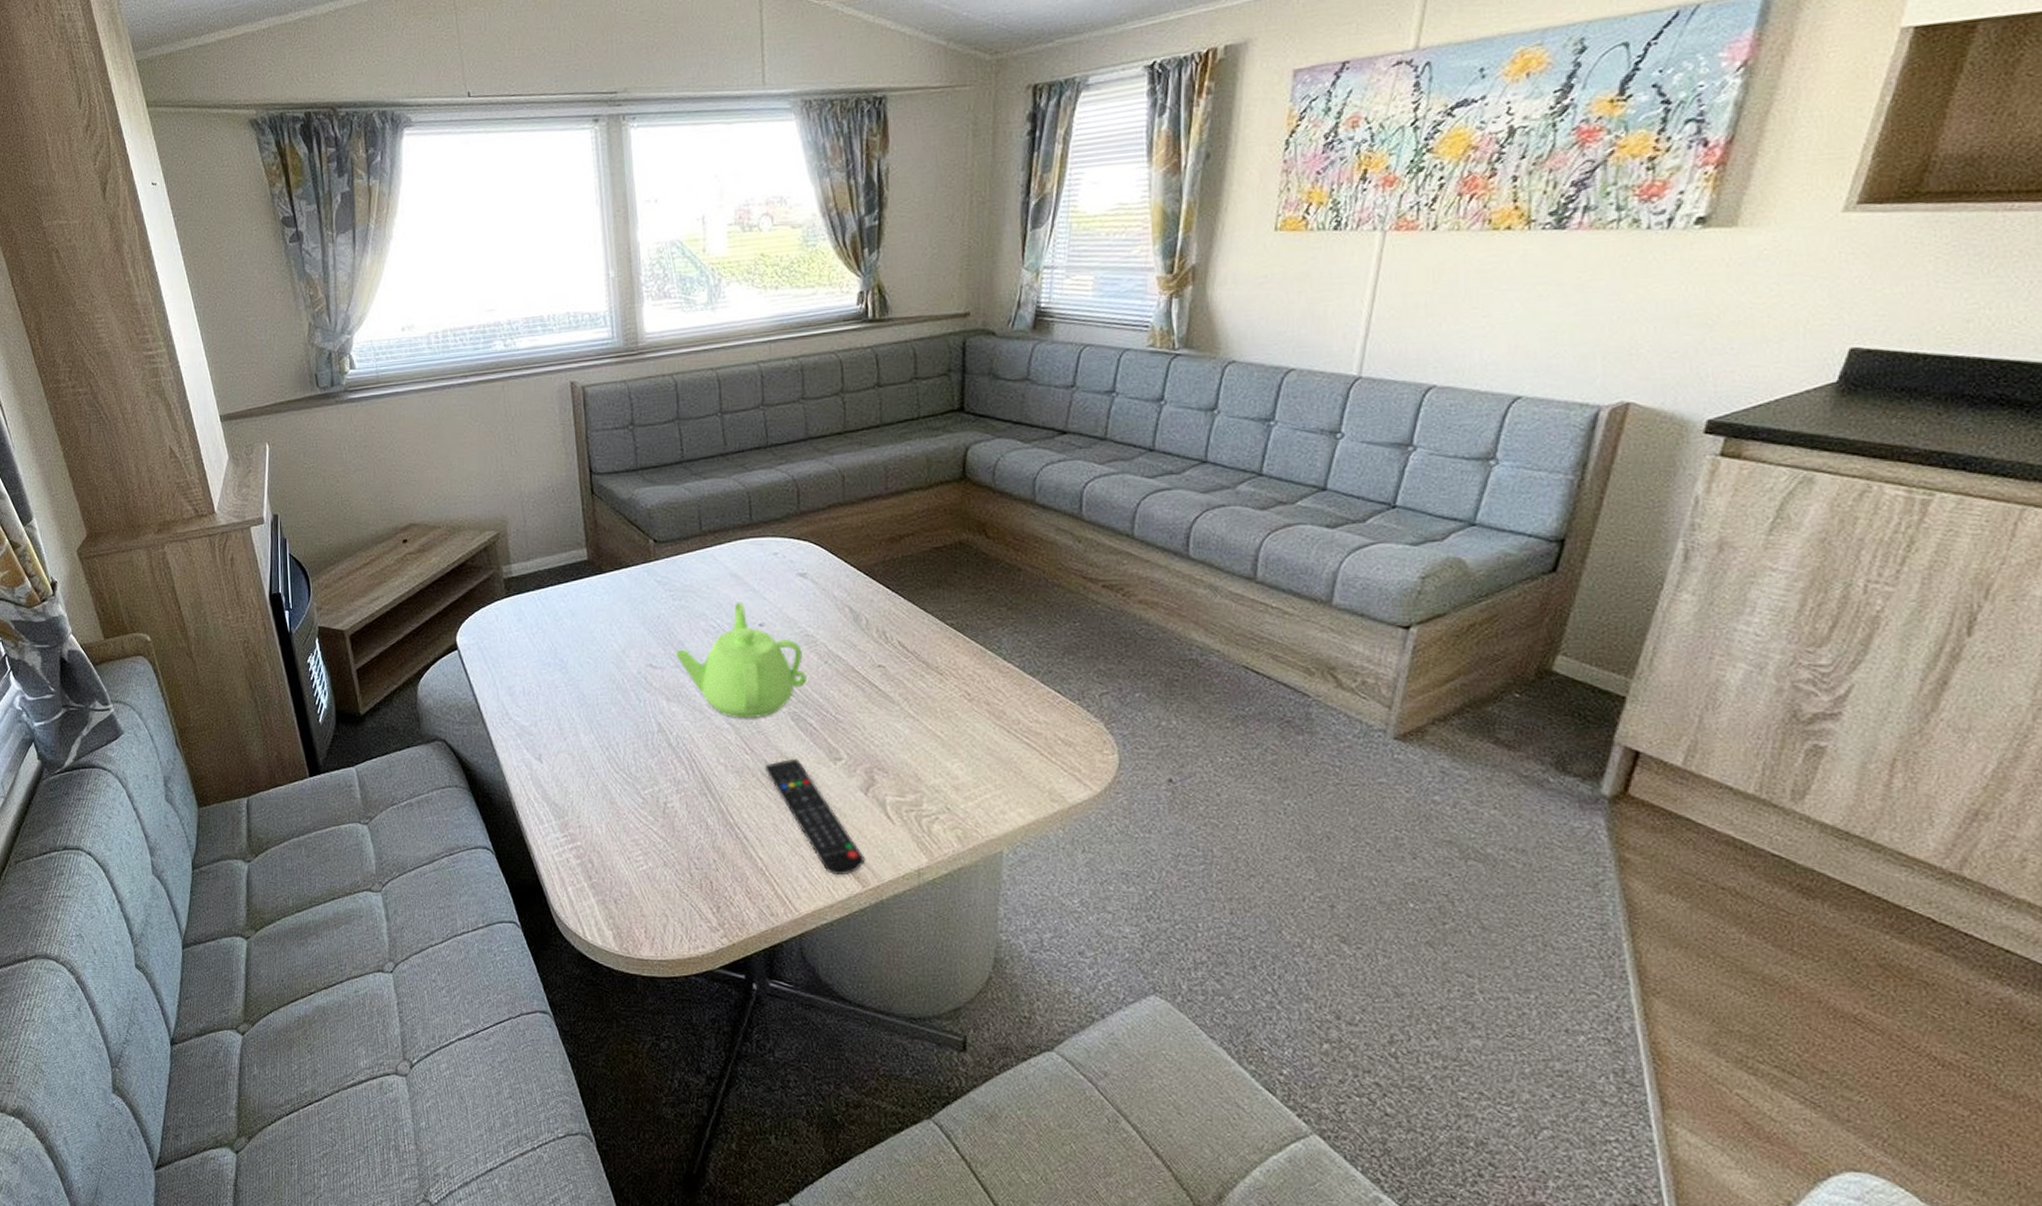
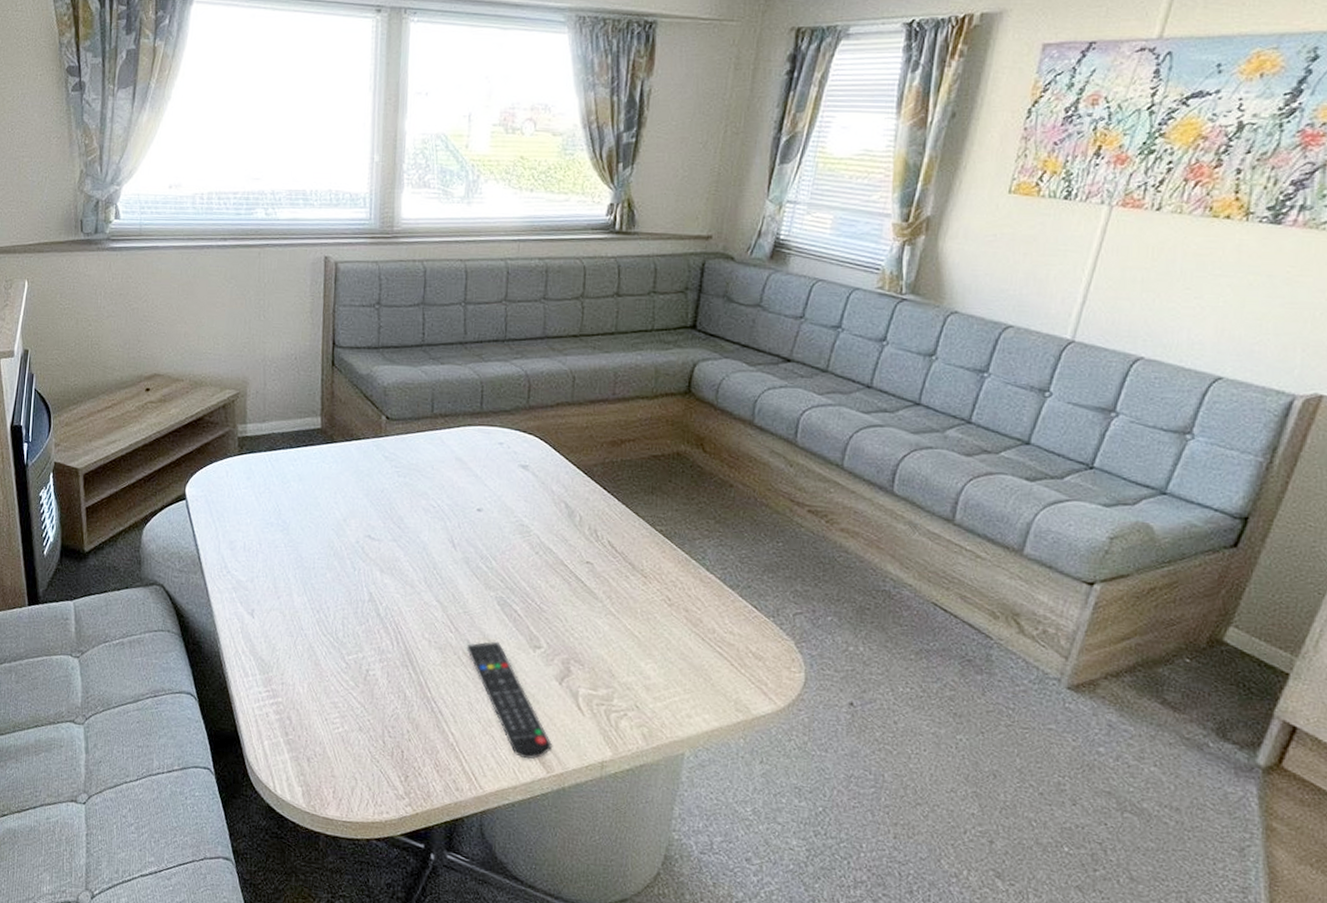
teapot: present [675,602,806,718] -> none [394,485,517,599]

